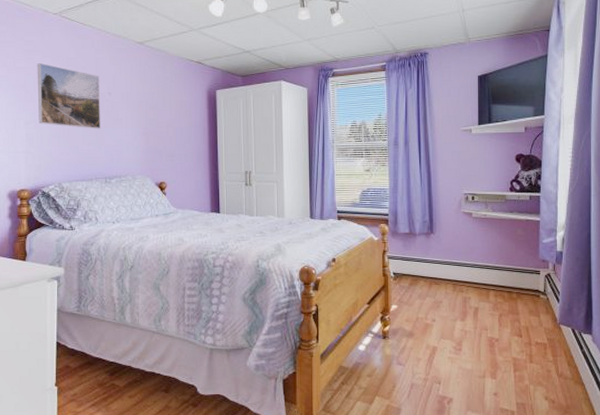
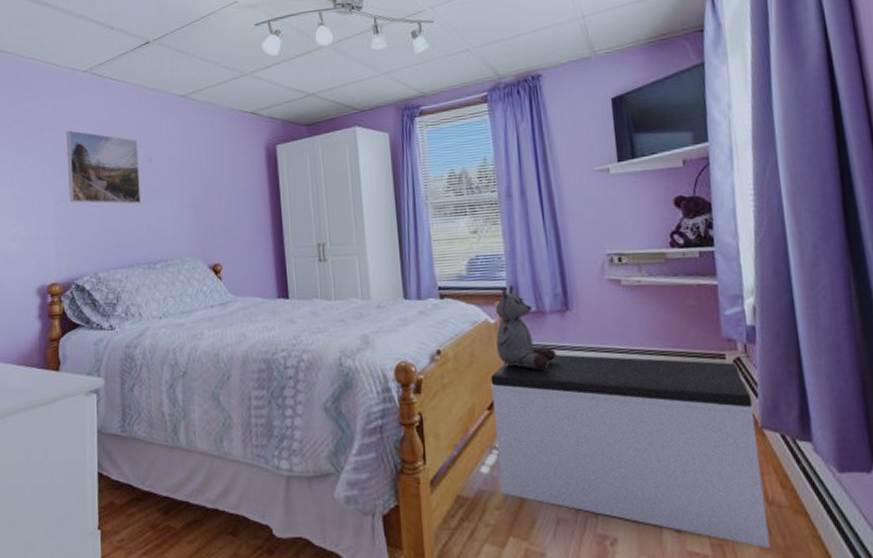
bench: none [371,266,556,407] -> present [490,354,770,549]
stuffed bear: none [378,213,421,276] -> present [495,286,557,370]

